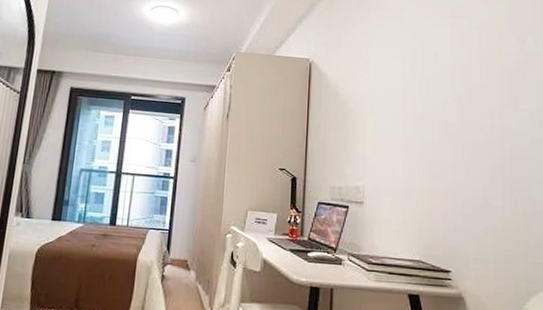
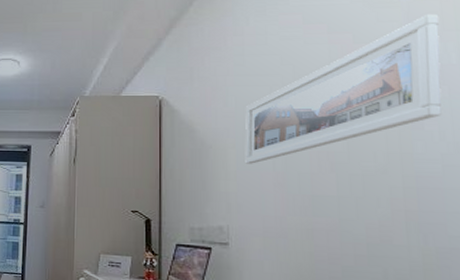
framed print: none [381,10,532,129] -> present [245,14,442,164]

